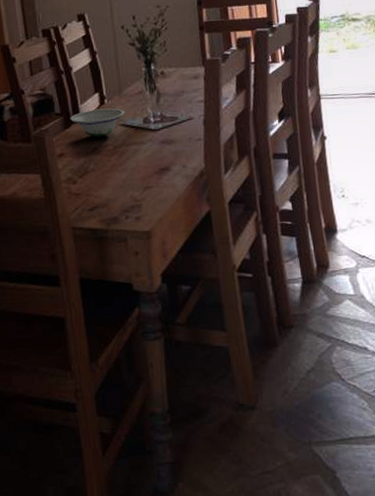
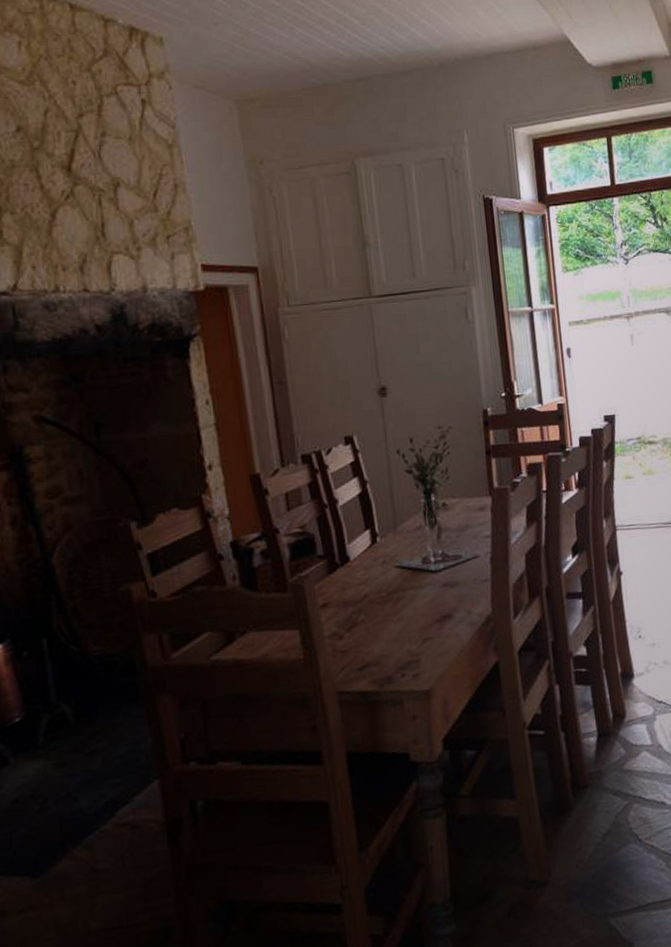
bowl: present [70,108,126,137] -> none [335,547,402,583]

